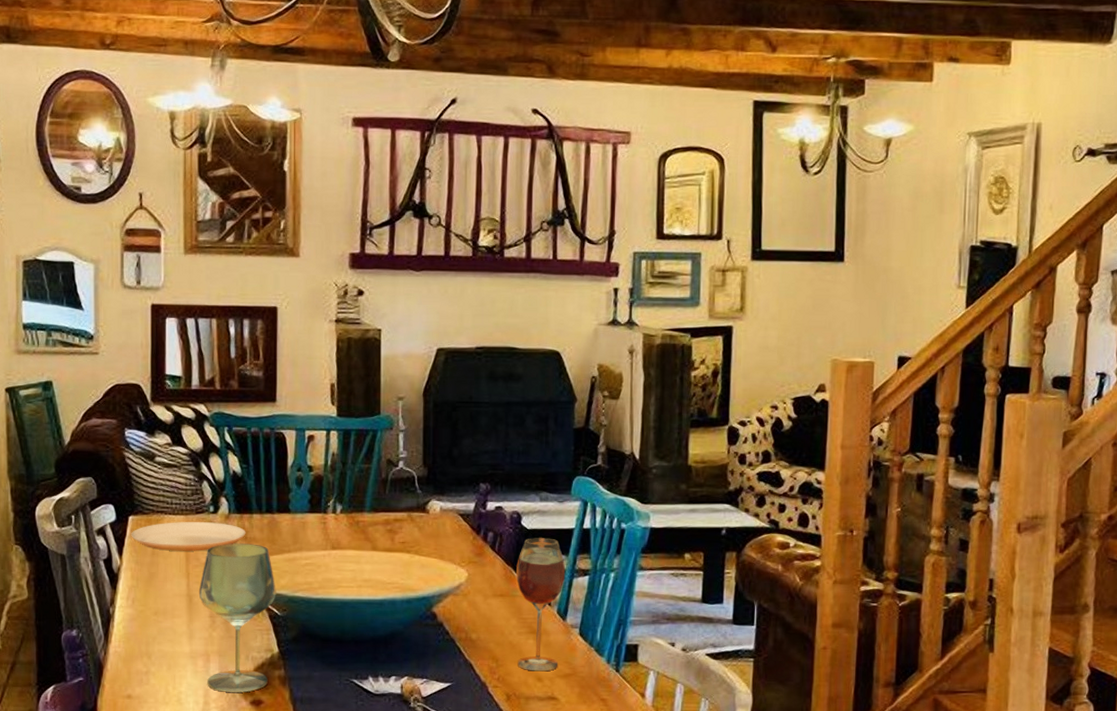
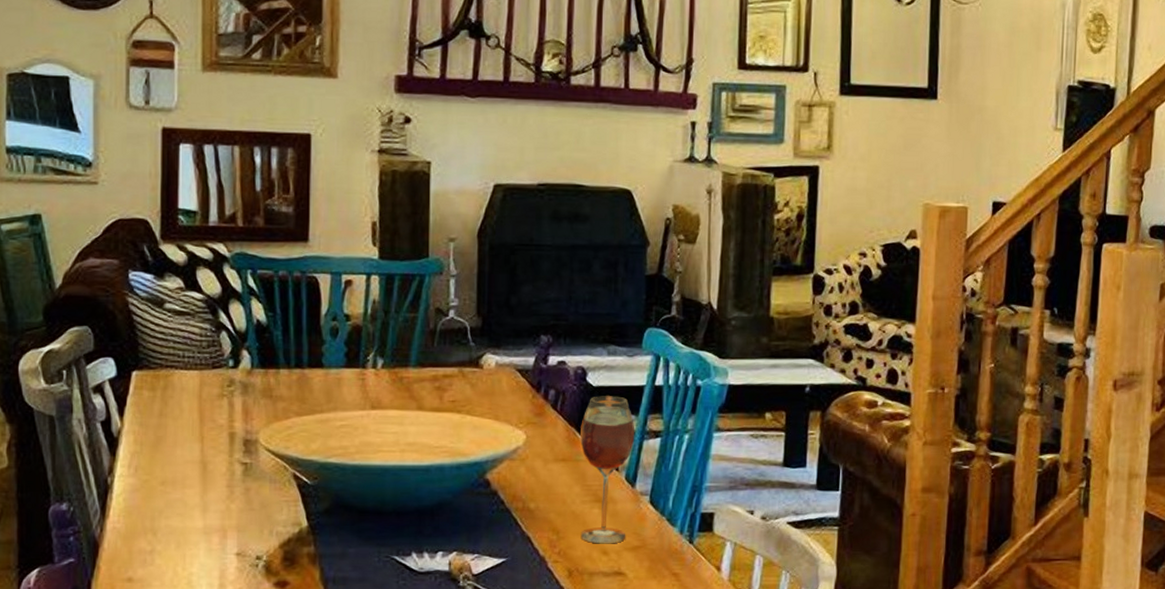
plate: present [131,521,246,551] -> none [134,377,271,412]
wine glass: present [198,543,276,692] -> none [214,402,306,573]

